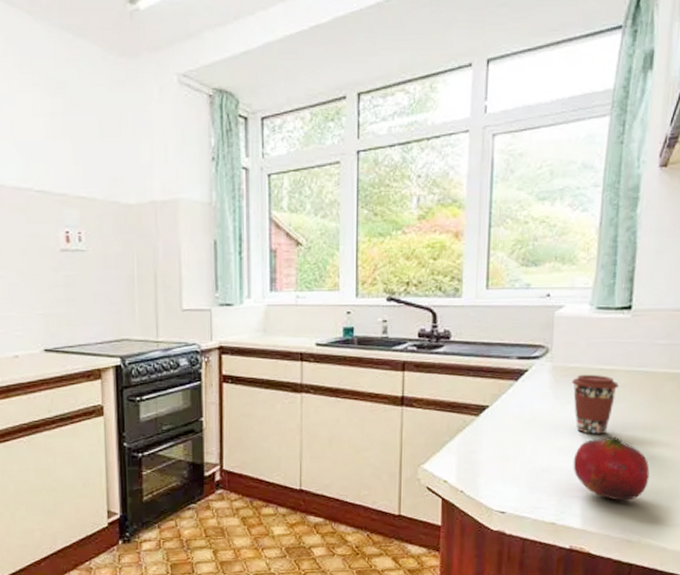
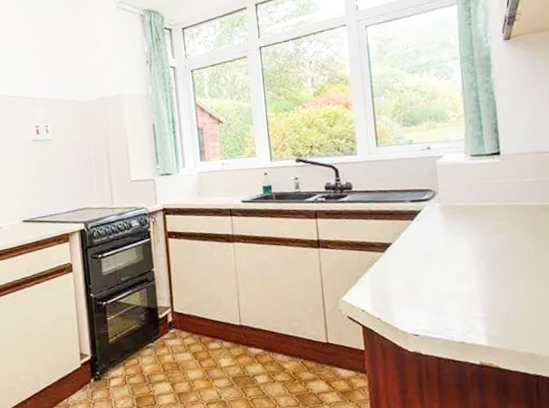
coffee cup: present [571,374,619,435] -> none [459,210,500,262]
fruit: present [573,437,650,501] -> none [471,263,540,319]

